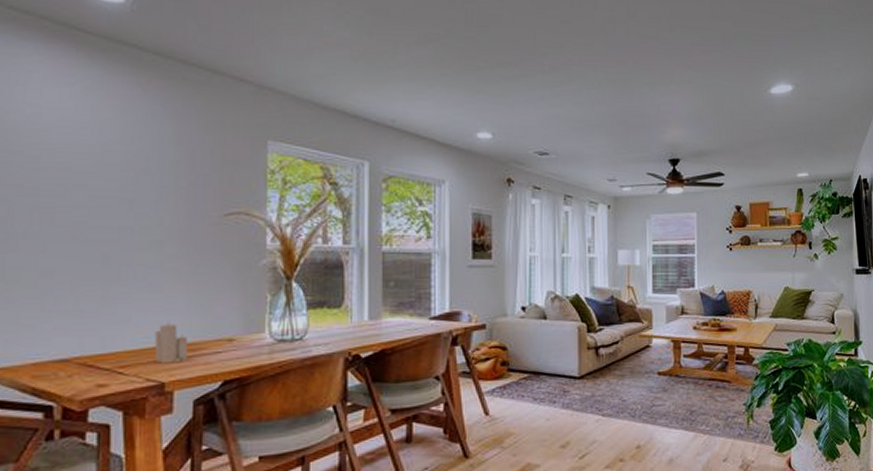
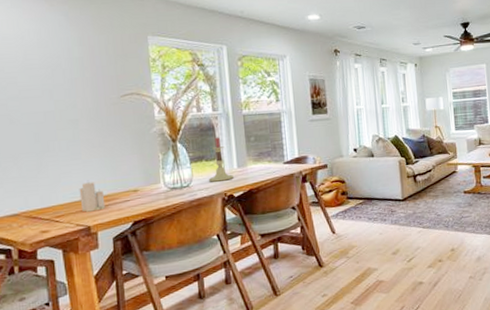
candlestick: none [328,278,362,336] -> present [208,137,234,182]

